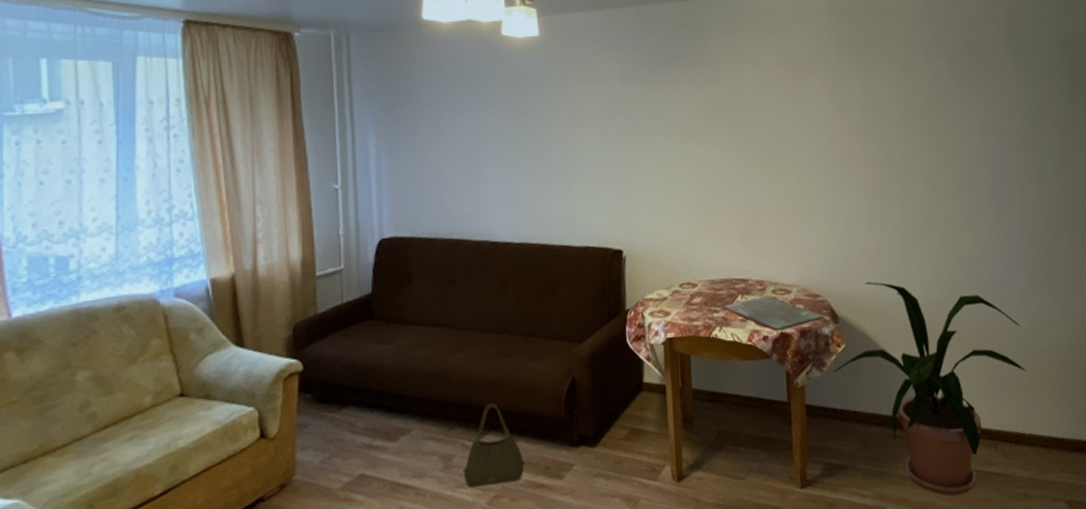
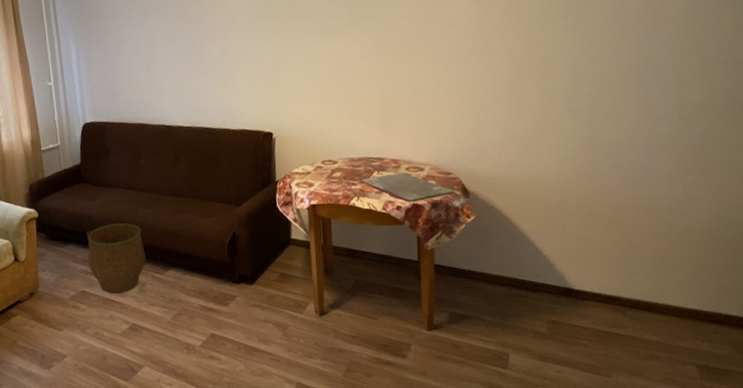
basket: none [372,373,456,475] -> present [87,223,146,294]
handbag: present [463,403,525,488] -> none [153,247,199,306]
house plant: present [834,281,1026,496] -> none [462,162,665,349]

